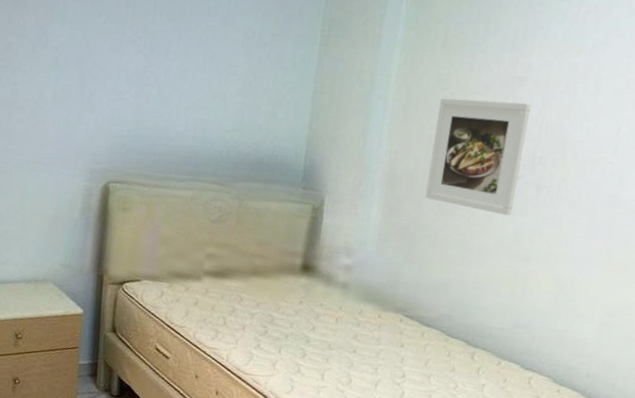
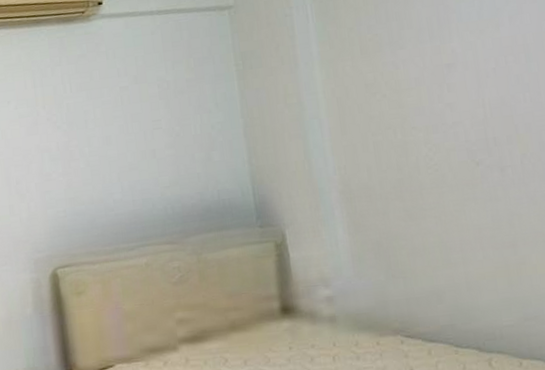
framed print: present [425,97,532,216] -> none [374,87,483,208]

